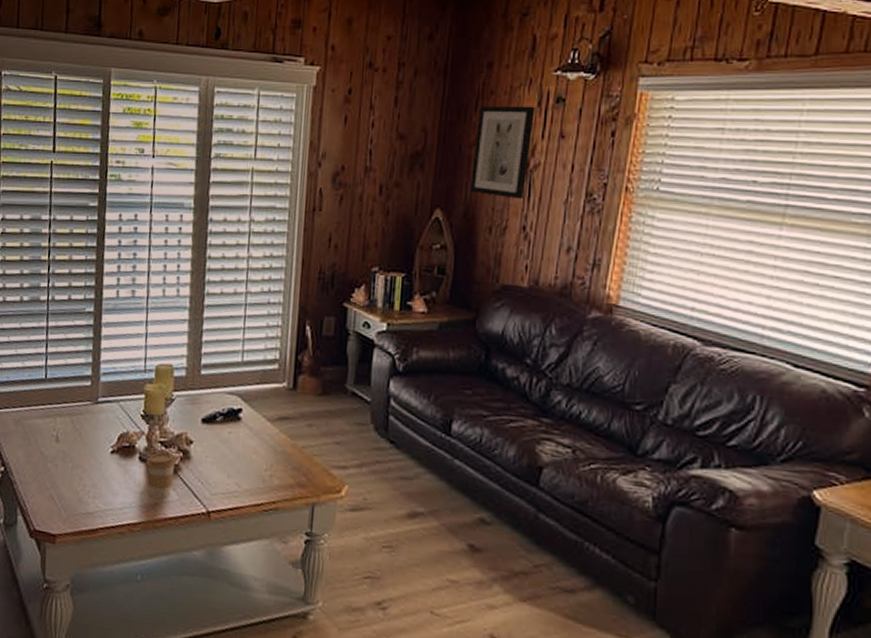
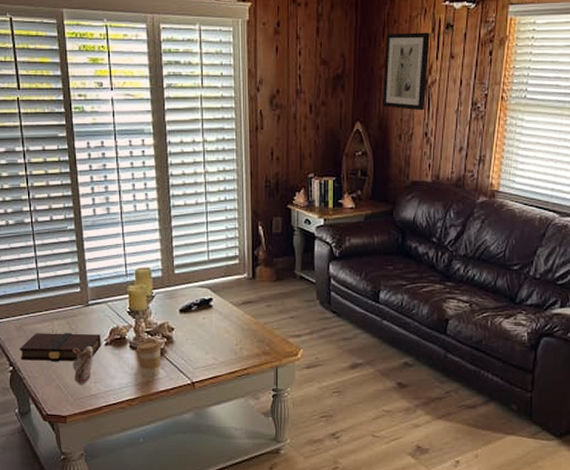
book: none [14,429,108,468] -> present [20,333,101,362]
seashell: none [71,451,97,499] -> present [72,345,93,385]

